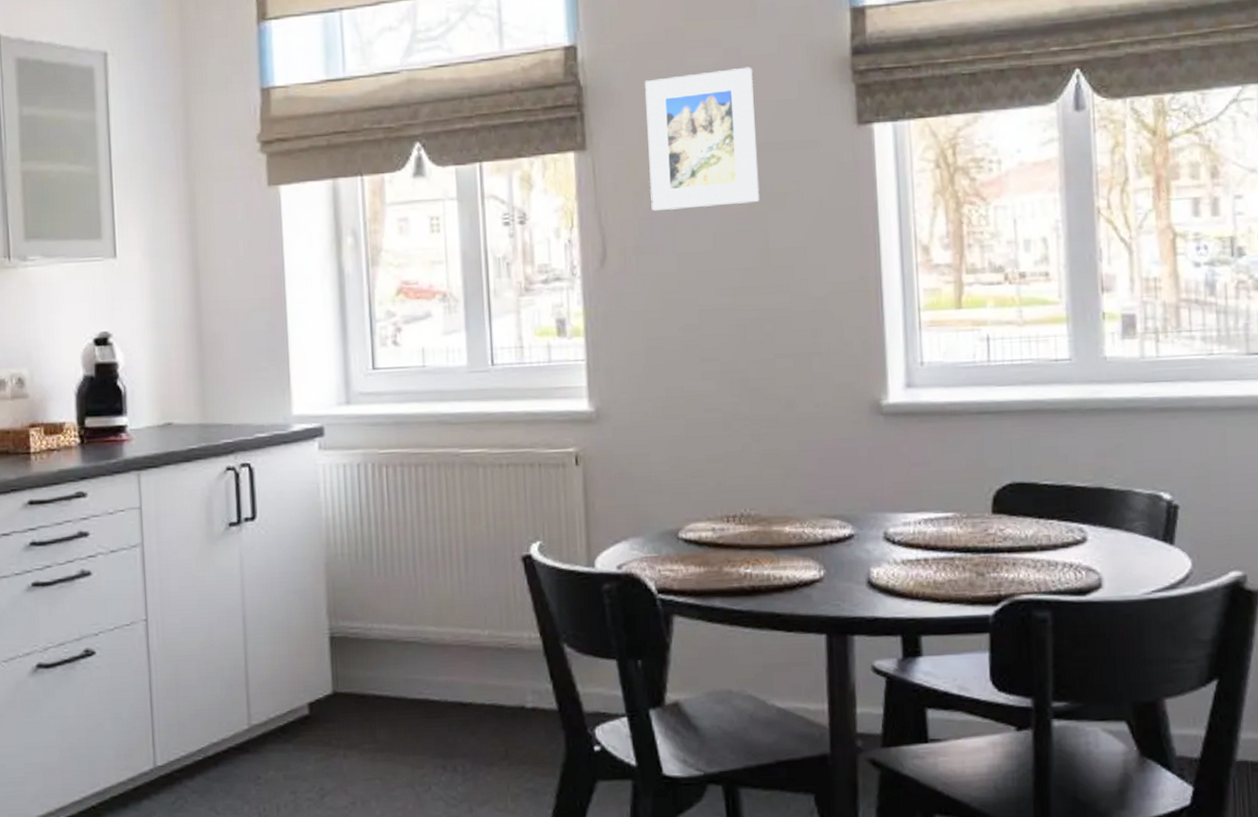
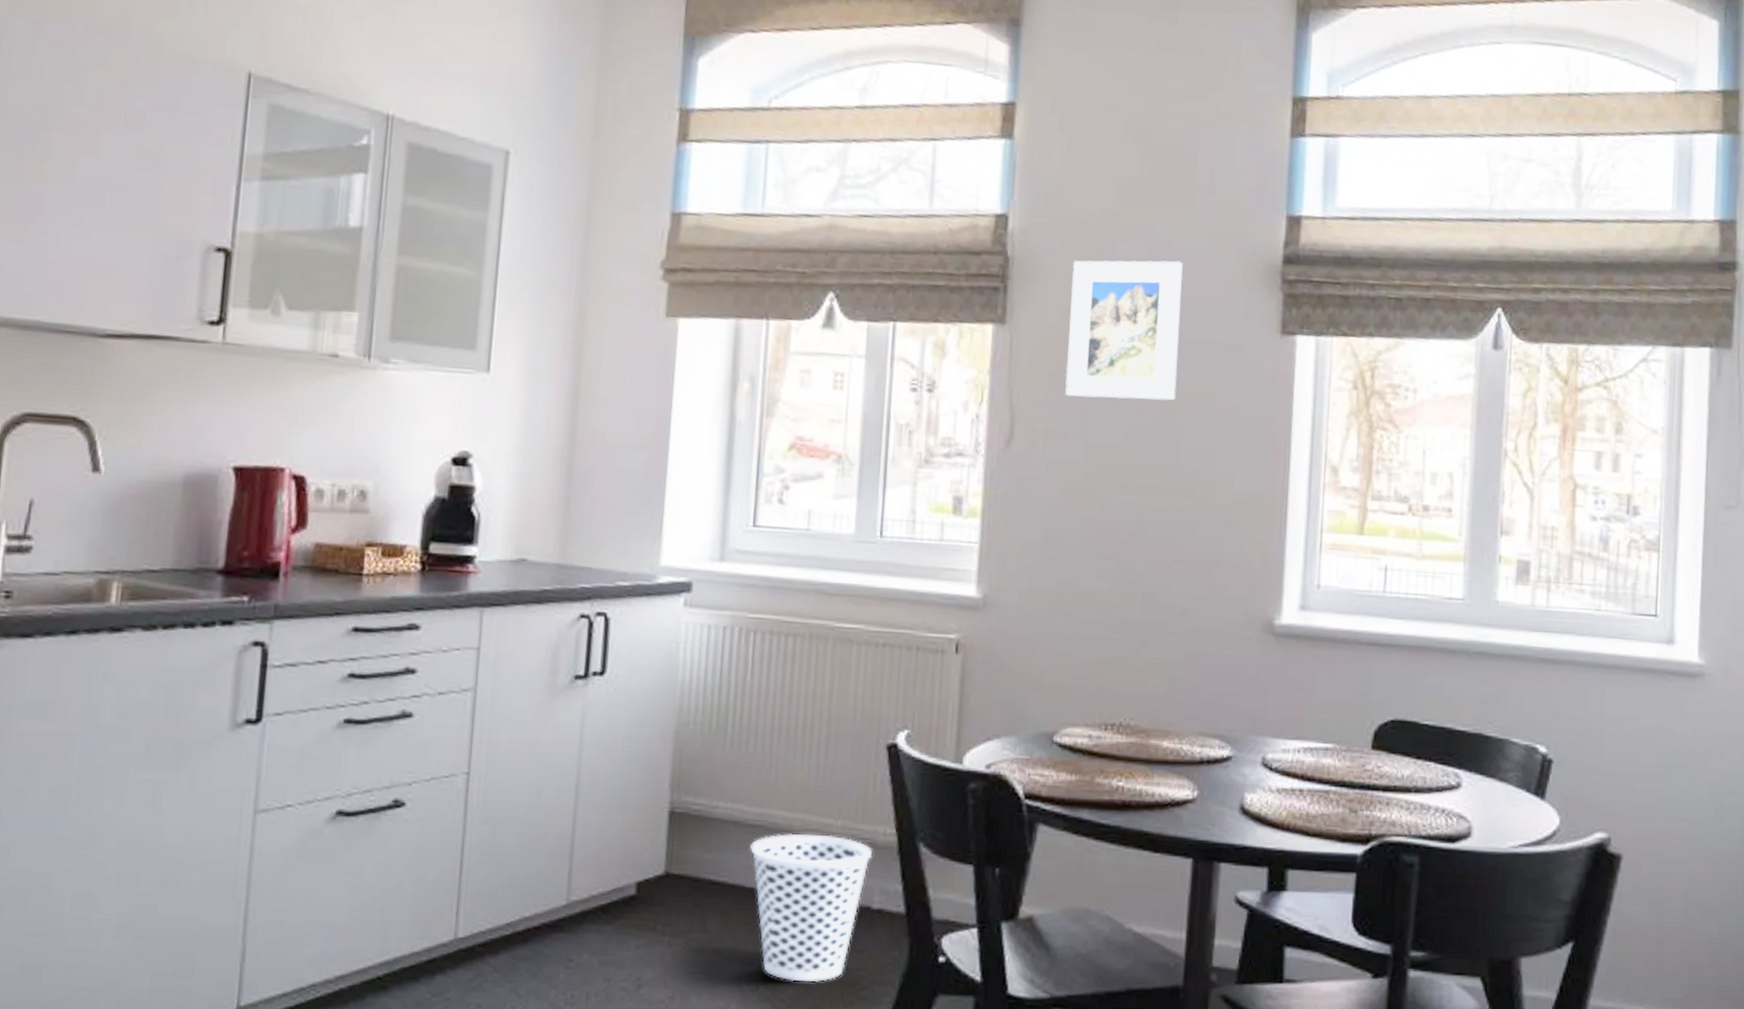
wastebasket: none [407,644,521,780] -> present [750,833,873,982]

